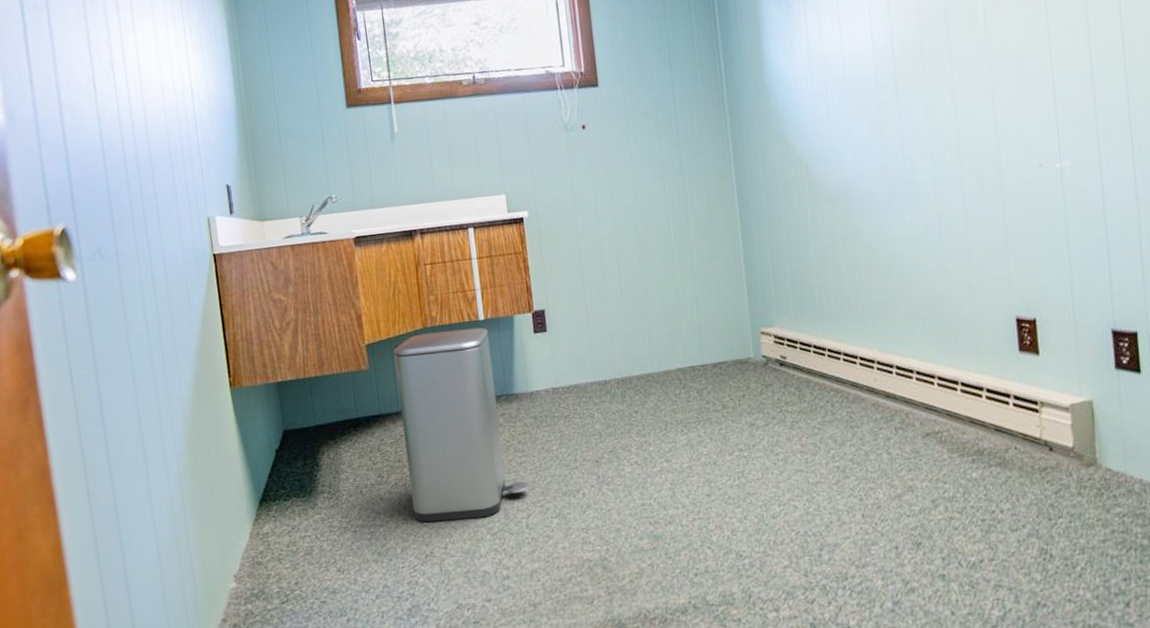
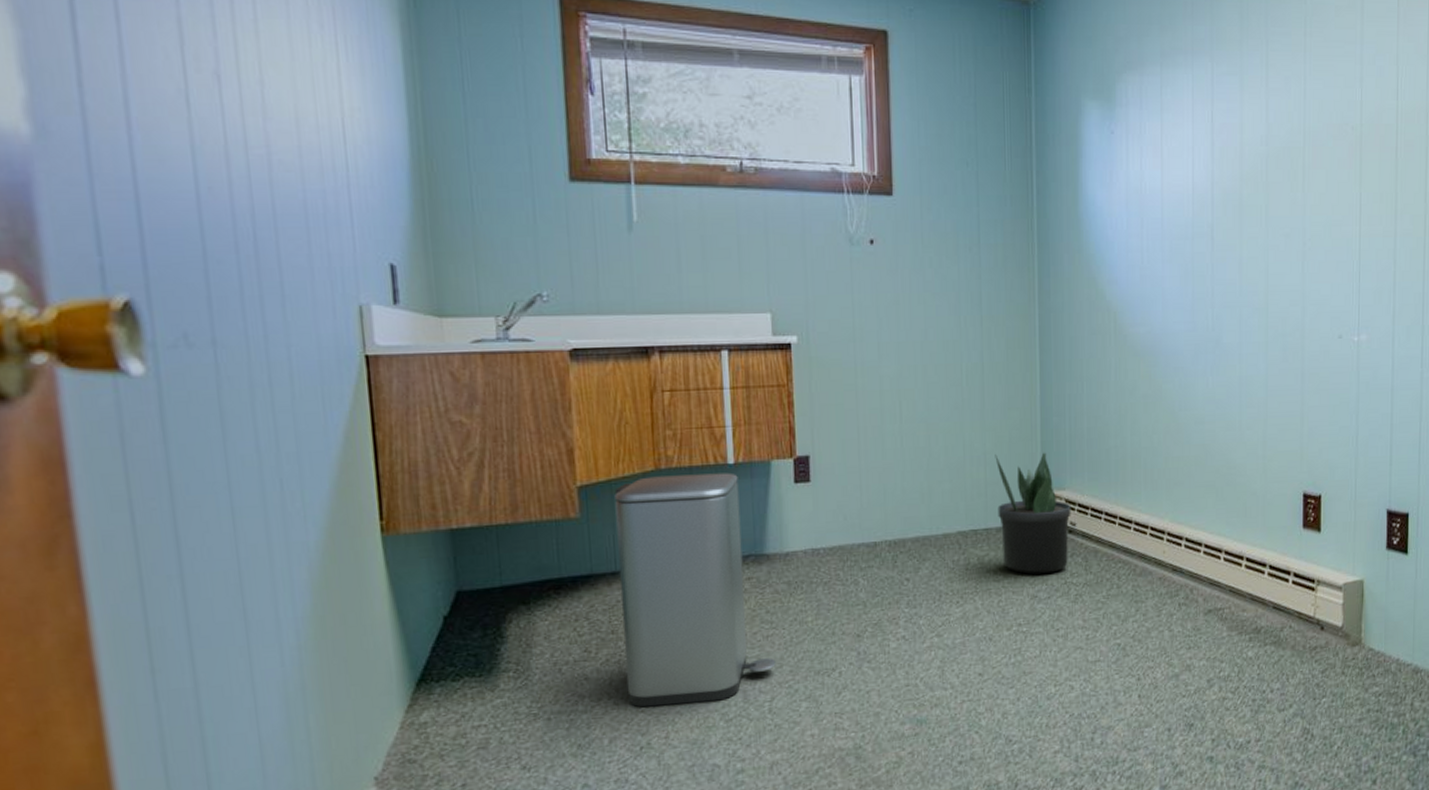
planter: none [705,294,782,405] -> present [995,452,1071,575]

